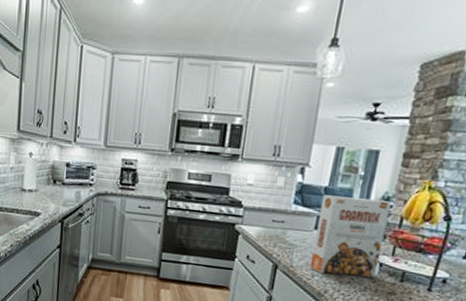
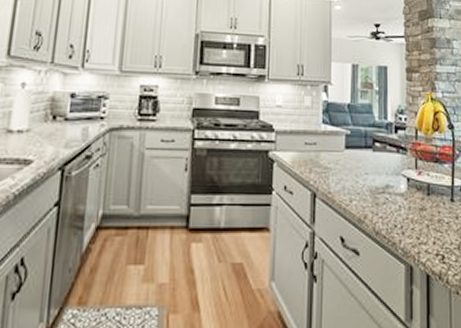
cereal box: present [309,195,392,277] -> none [346,112,406,196]

